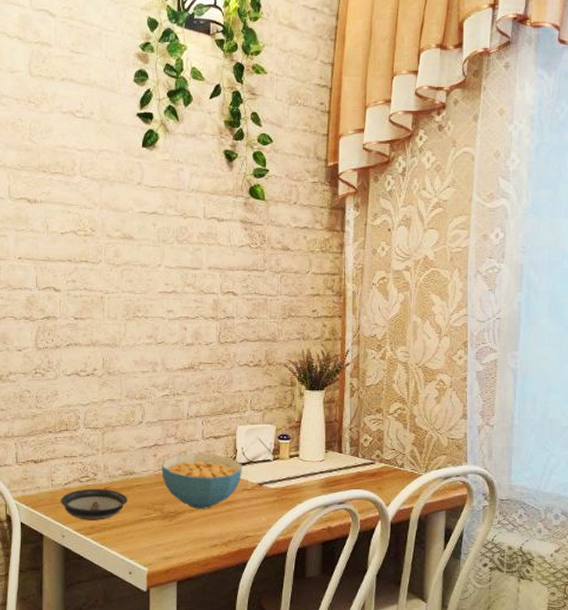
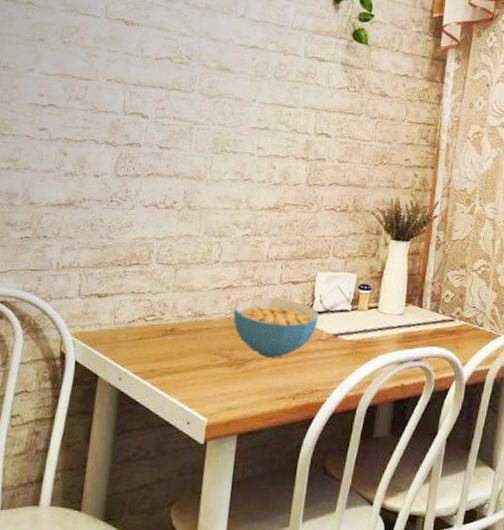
saucer: present [60,488,128,520] -> none [121,328,195,364]

